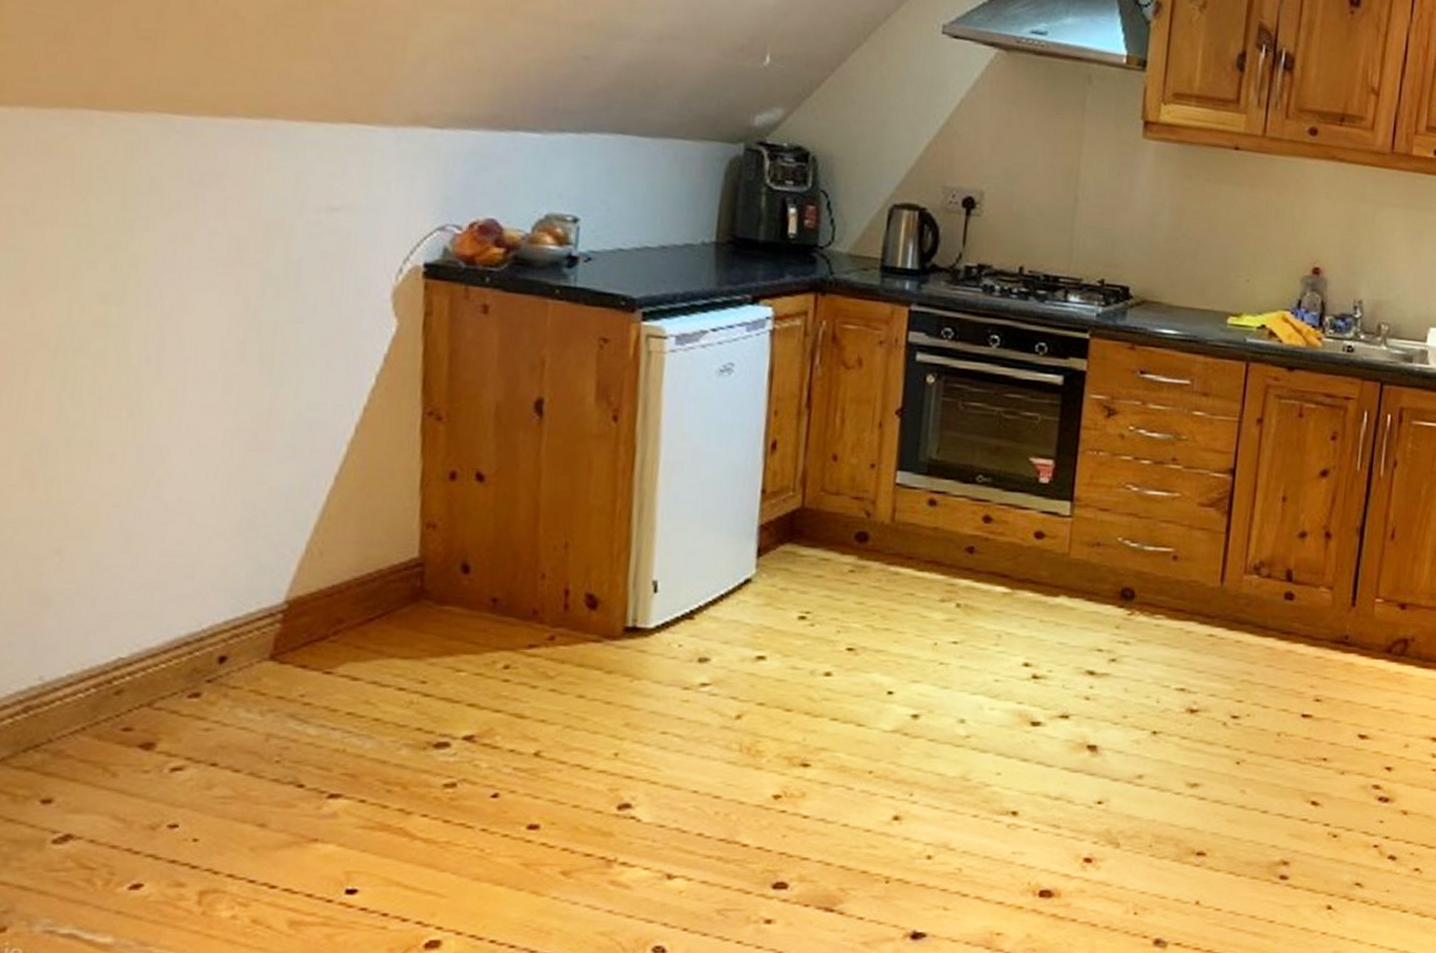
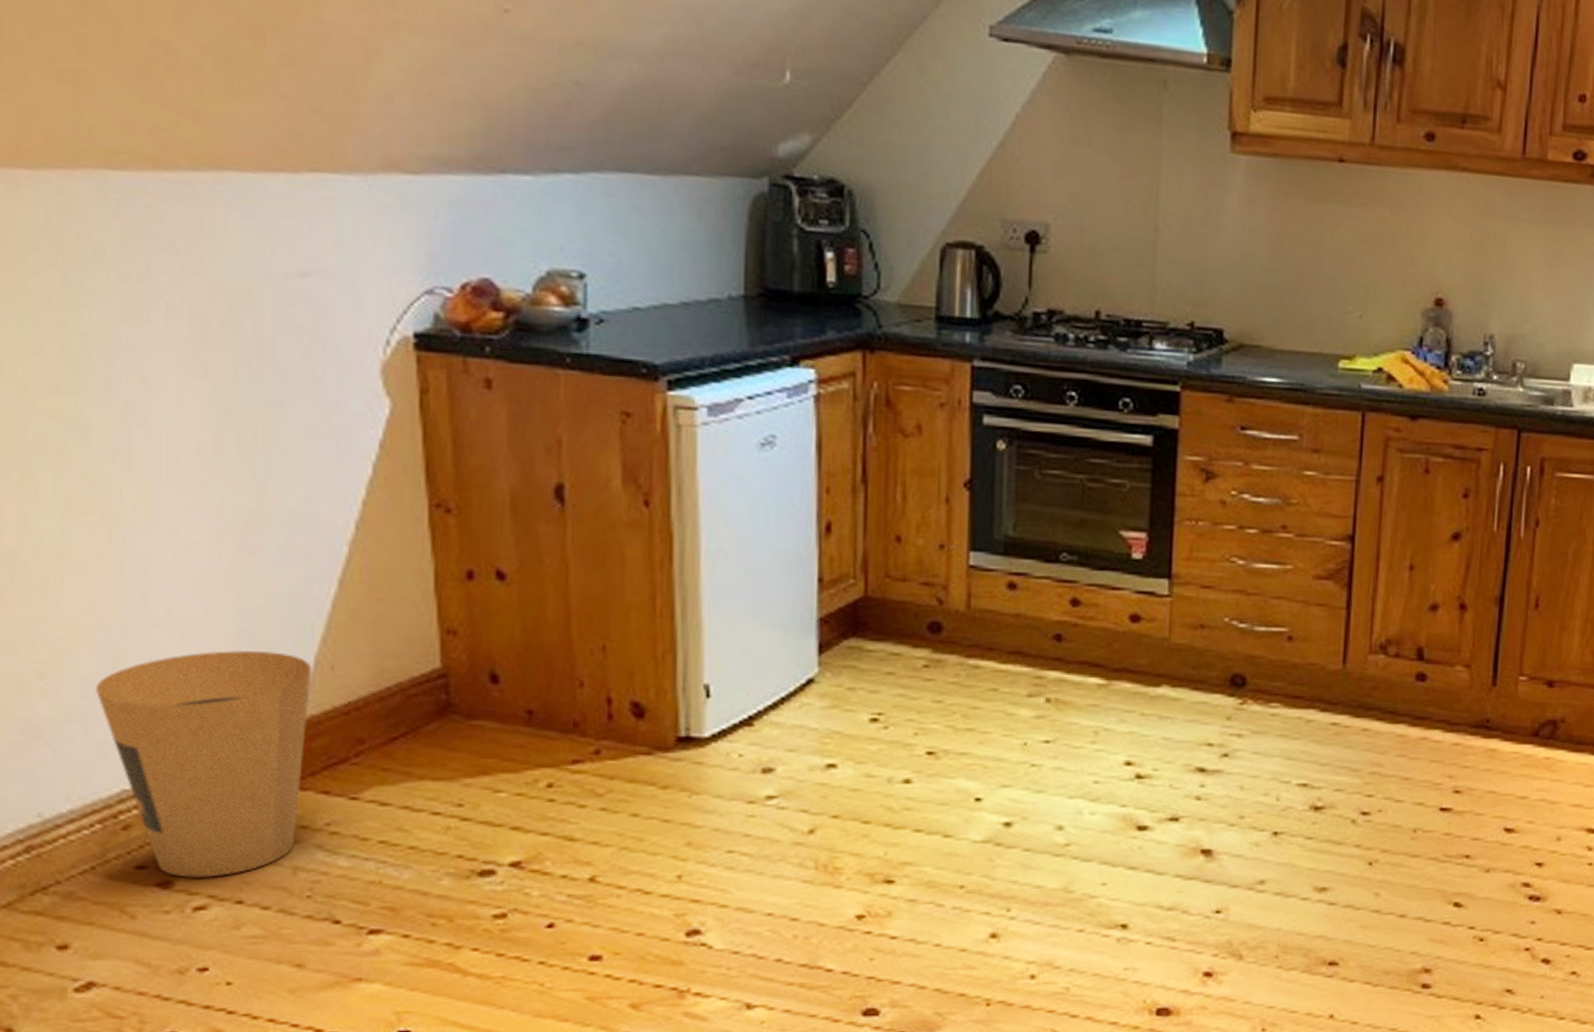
trash can: none [106,535,303,741] -> present [96,650,312,878]

